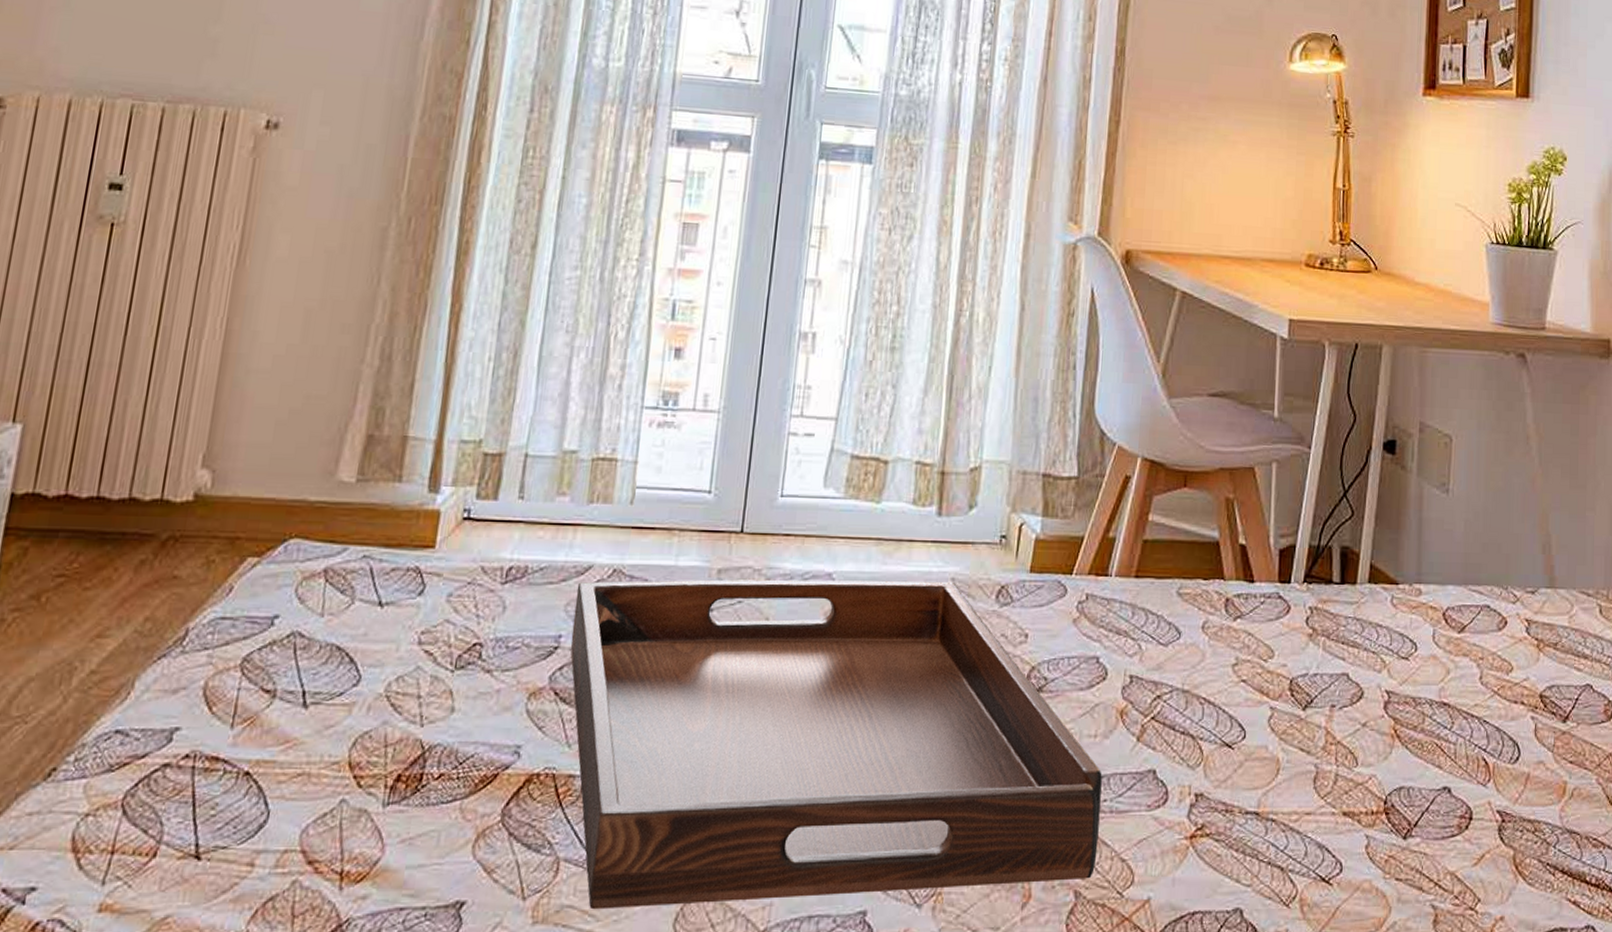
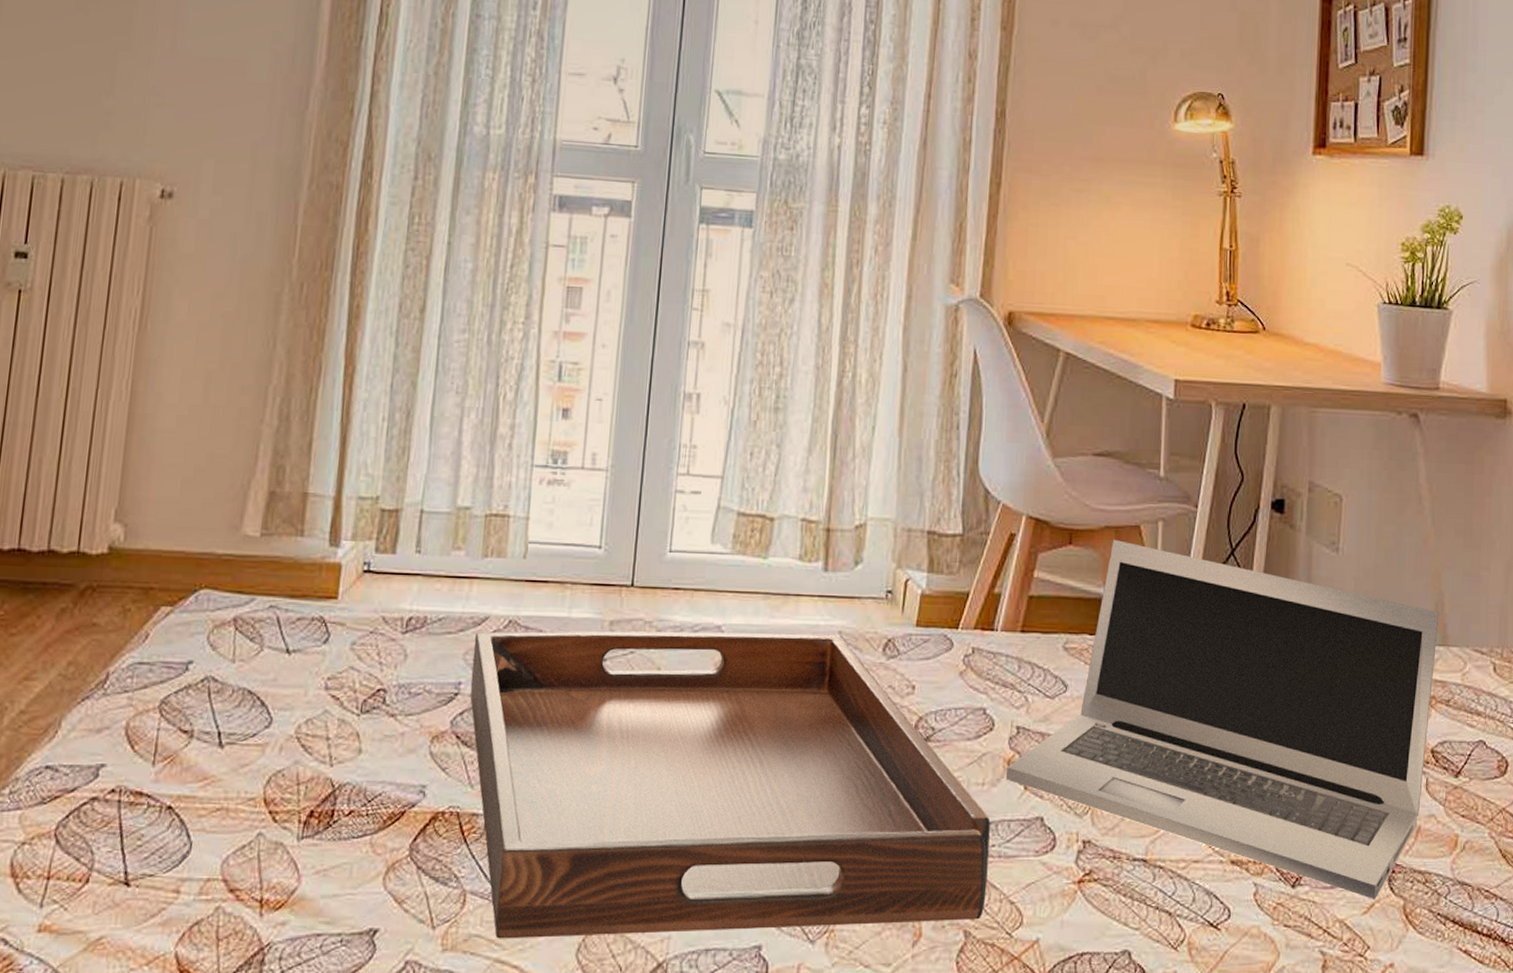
laptop: none [1118,481,1547,850] -> present [1005,539,1439,899]

